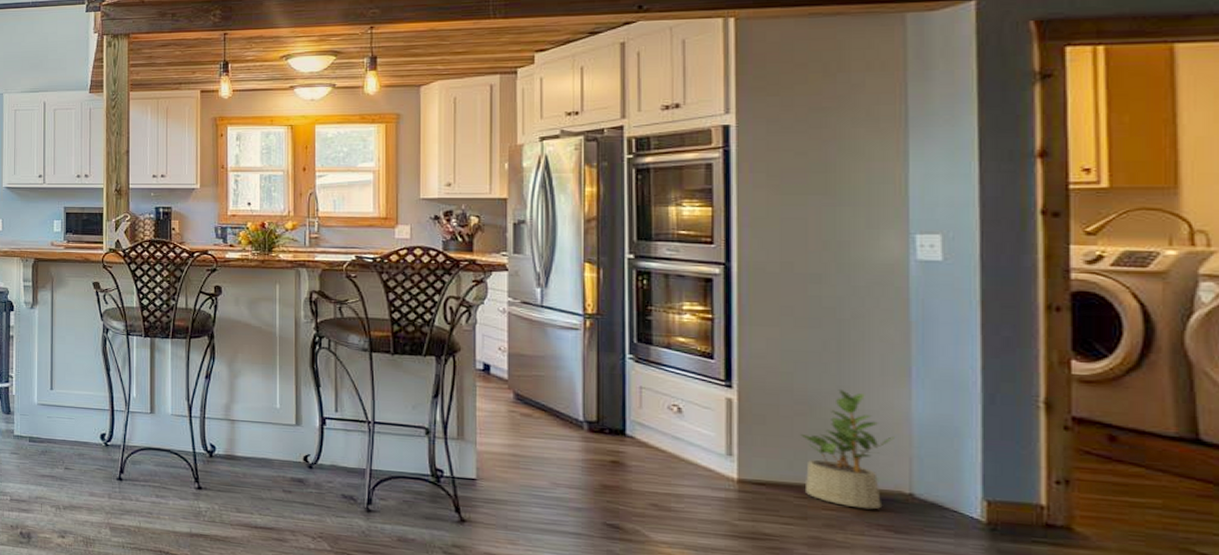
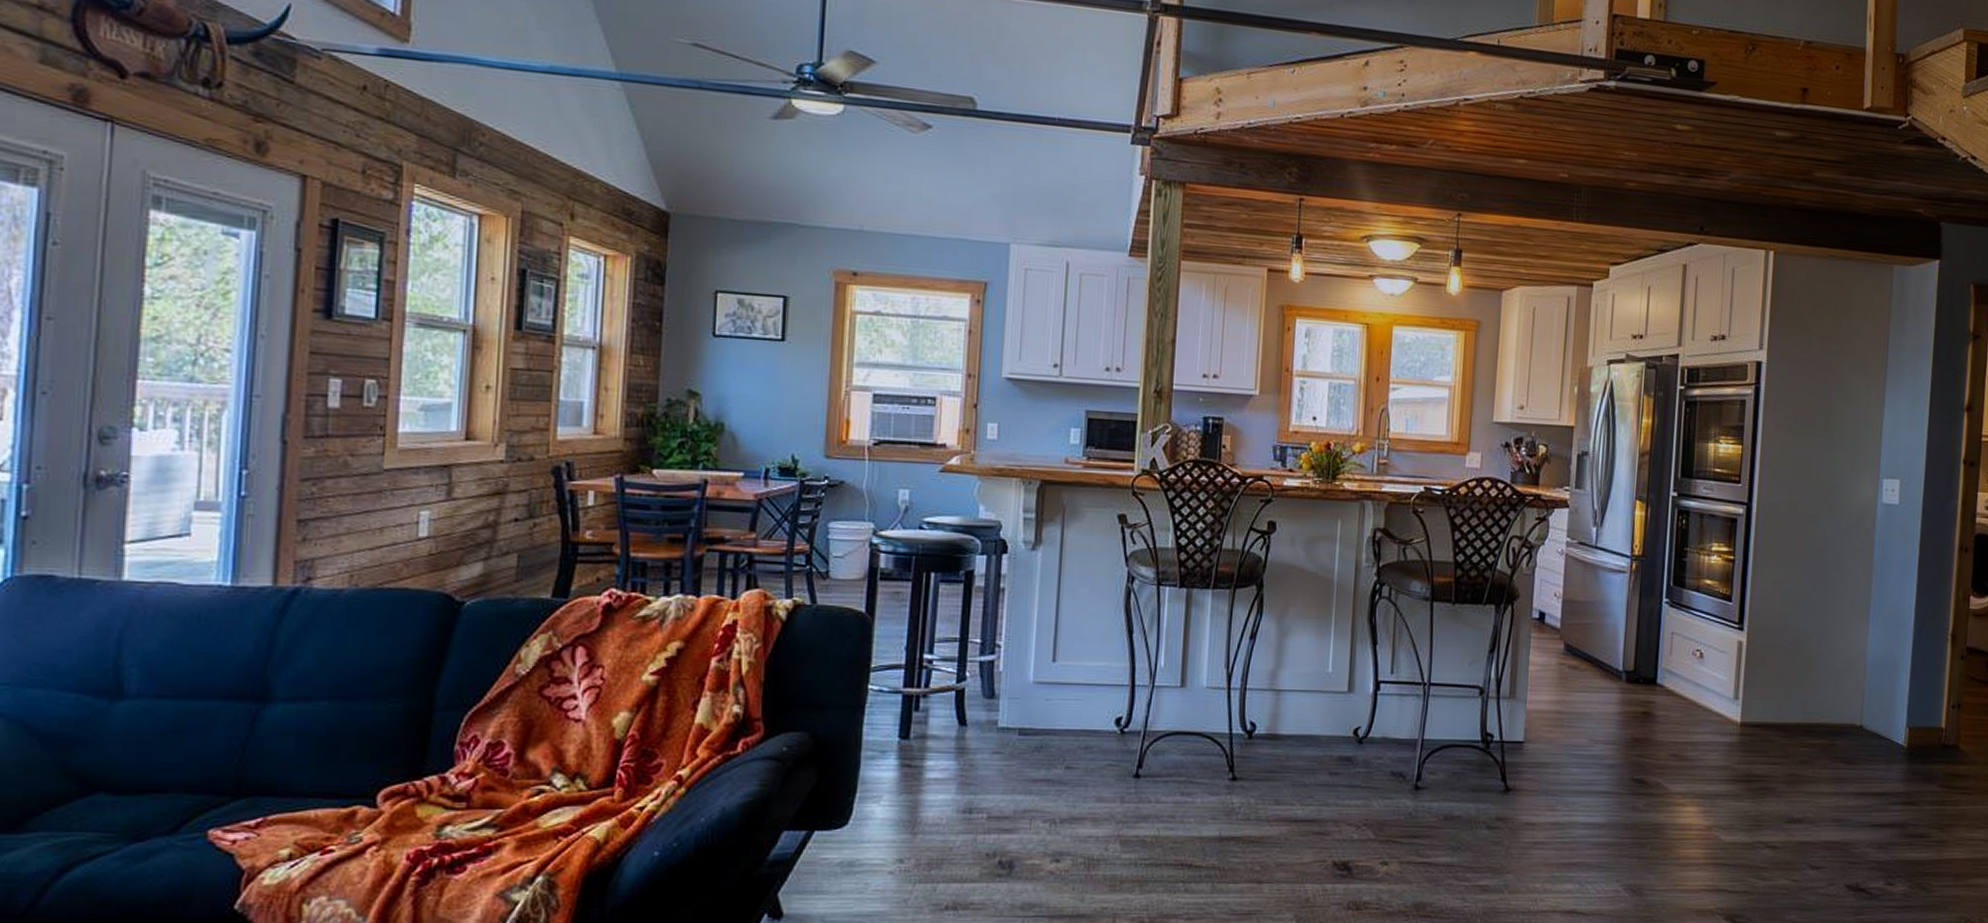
potted plant: present [801,389,894,510] -> none [1789,629,1854,743]

